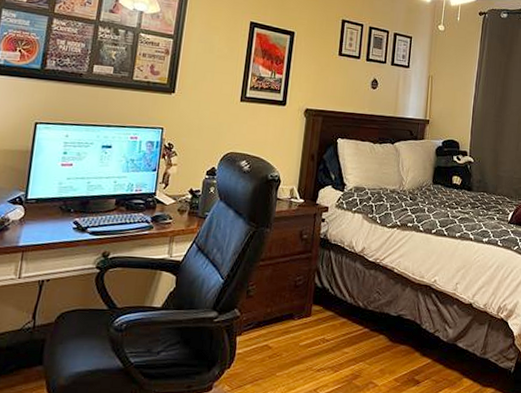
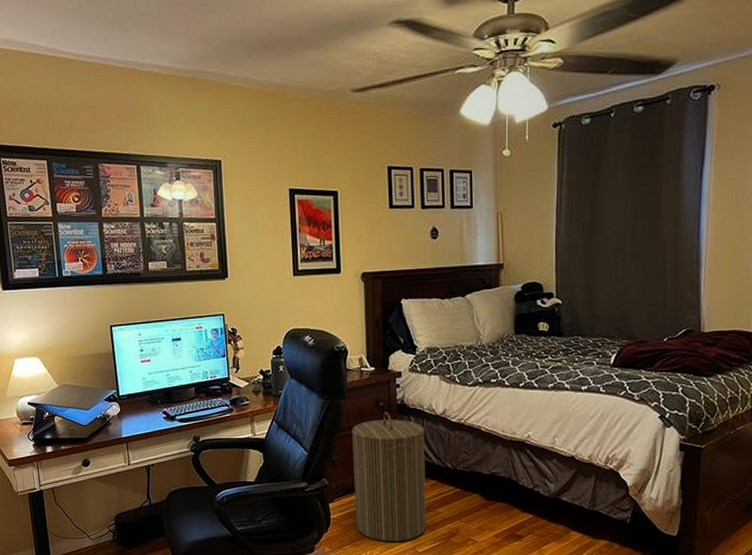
laundry hamper: none [261,244,343,382] -> present [352,411,427,542]

